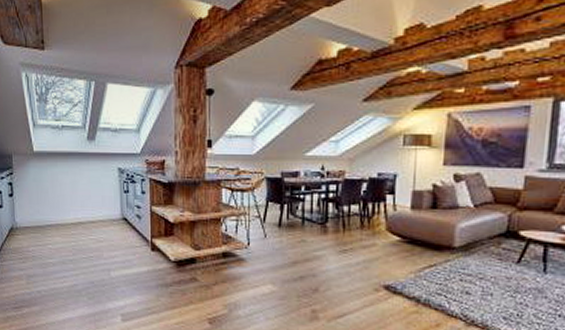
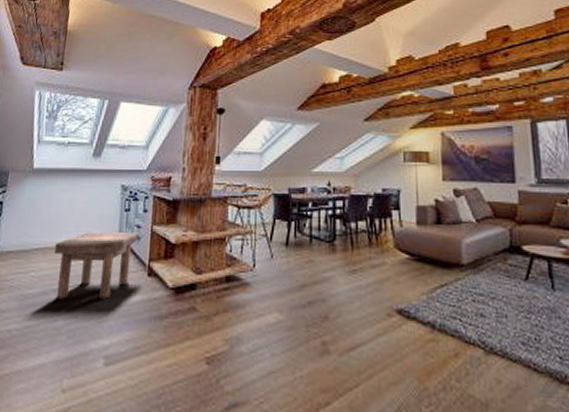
stool: none [66,211,139,269] -> present [55,232,139,299]

